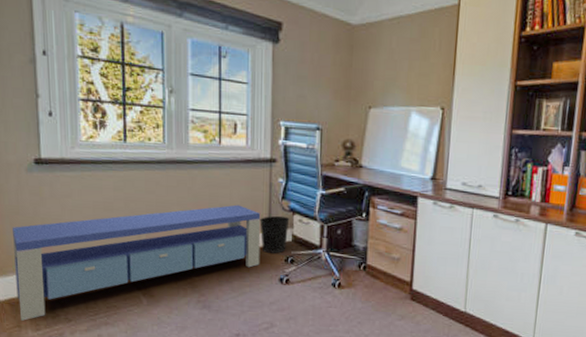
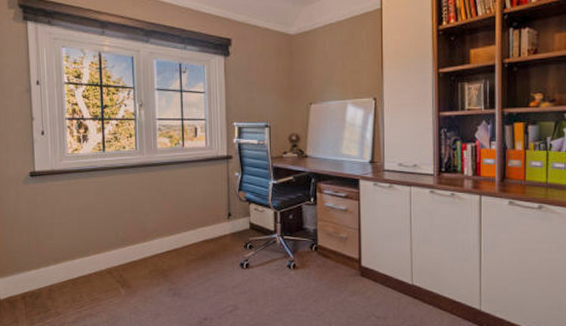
storage bench: present [13,204,261,321] -> none [12,199,222,316]
wastebasket: present [259,215,290,254] -> none [220,206,247,241]

